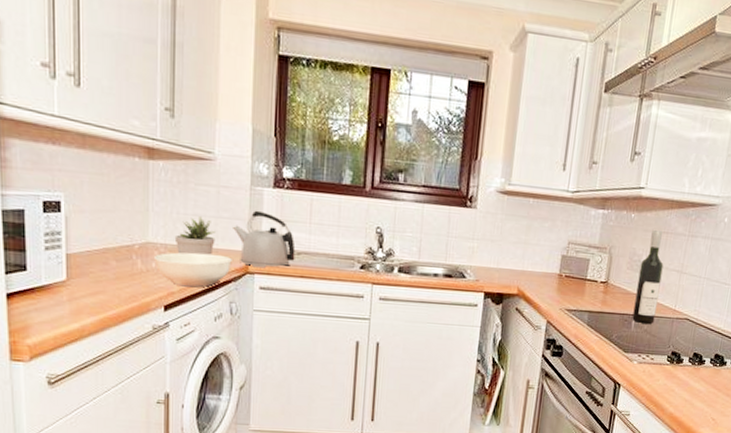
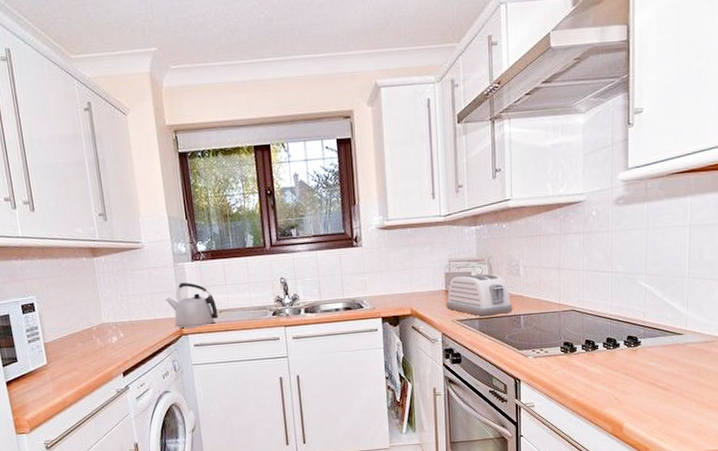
bowl: present [155,252,232,288] -> none [109,323,170,355]
potted plant: present [174,217,216,255] -> none [121,296,154,329]
toaster: none [557,261,627,311] -> present [446,273,513,317]
bottle: present [632,229,664,324] -> none [519,234,542,321]

